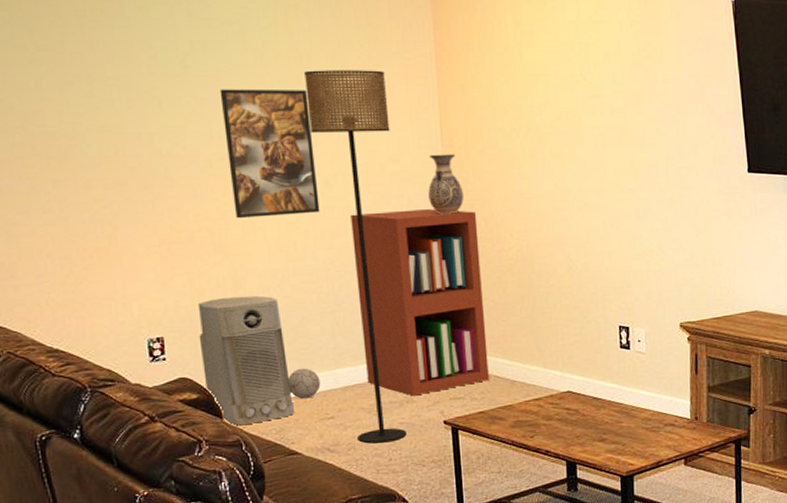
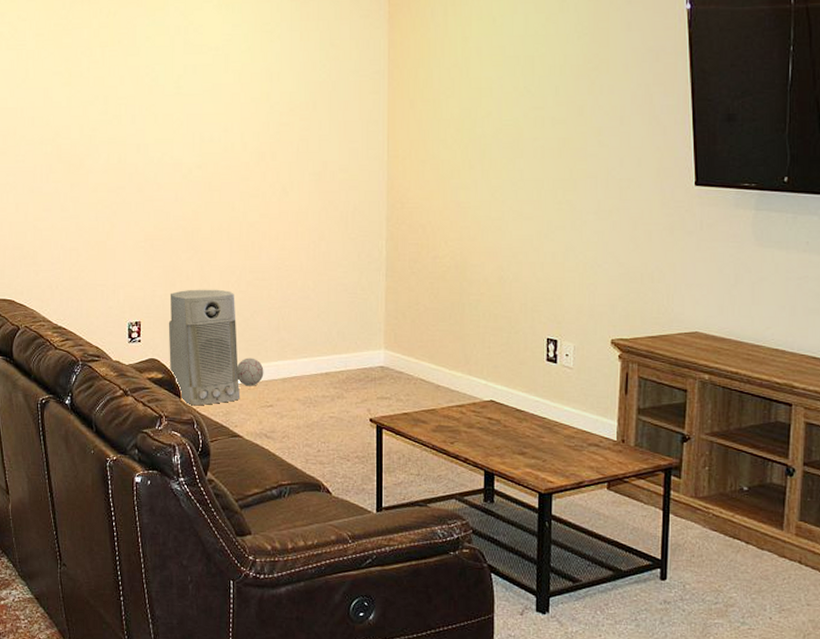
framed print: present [220,89,320,219] -> none [203,105,276,220]
floor lamp: present [305,70,407,444] -> none [273,87,343,434]
bookshelf: present [351,209,489,396] -> none [302,216,416,392]
vase: present [428,154,464,214] -> none [372,164,404,221]

